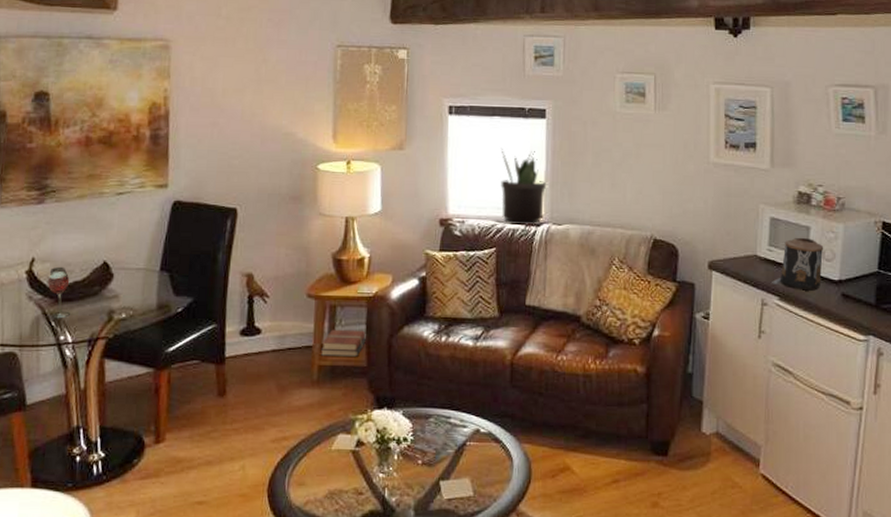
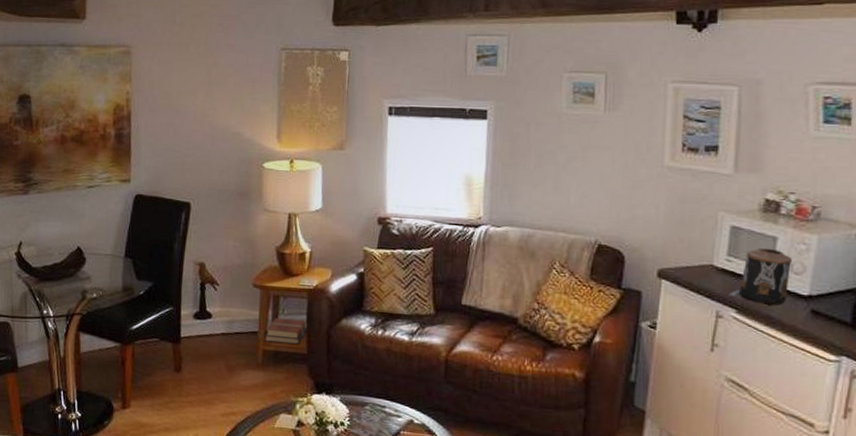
wineglass: present [47,266,70,319] -> none [32,250,51,296]
planter: present [500,149,546,222] -> none [439,150,485,224]

